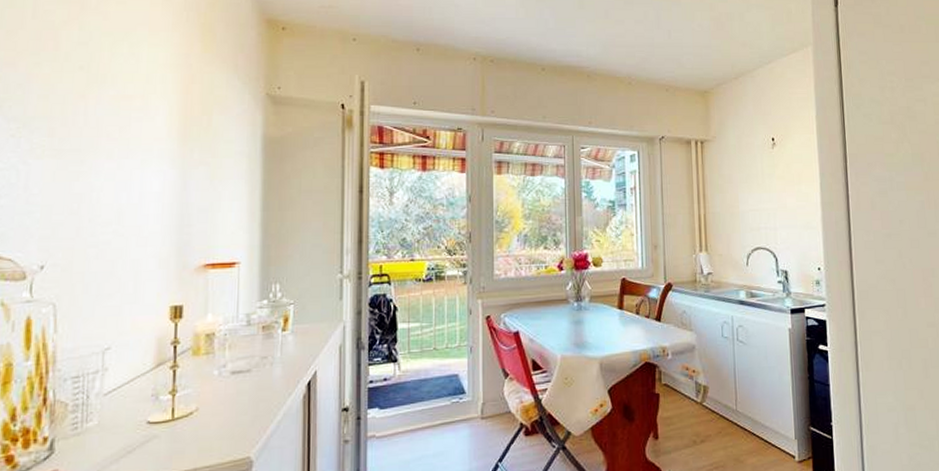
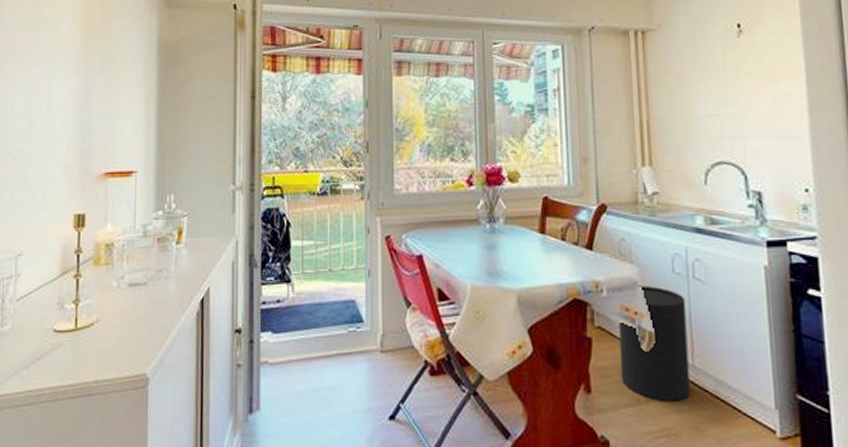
waste bin: none [680,348,734,441] -> present [618,285,691,402]

